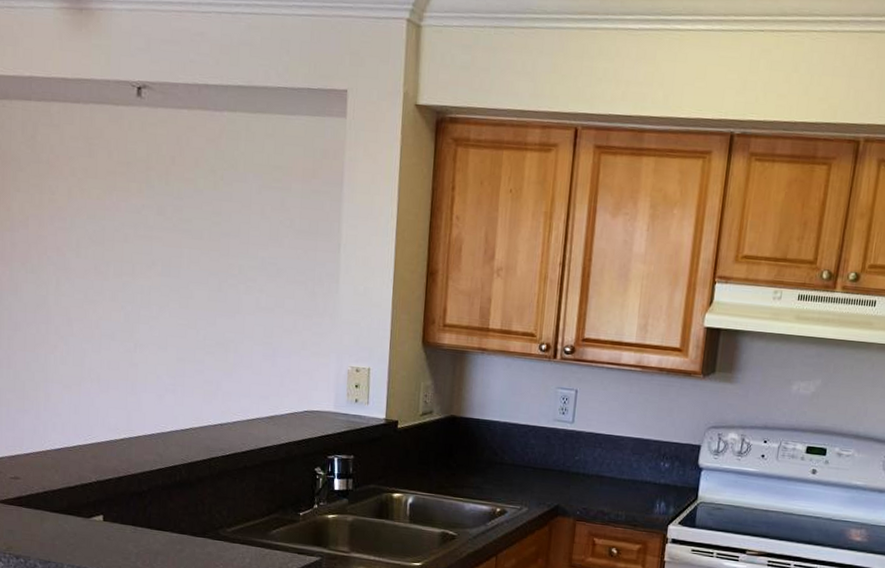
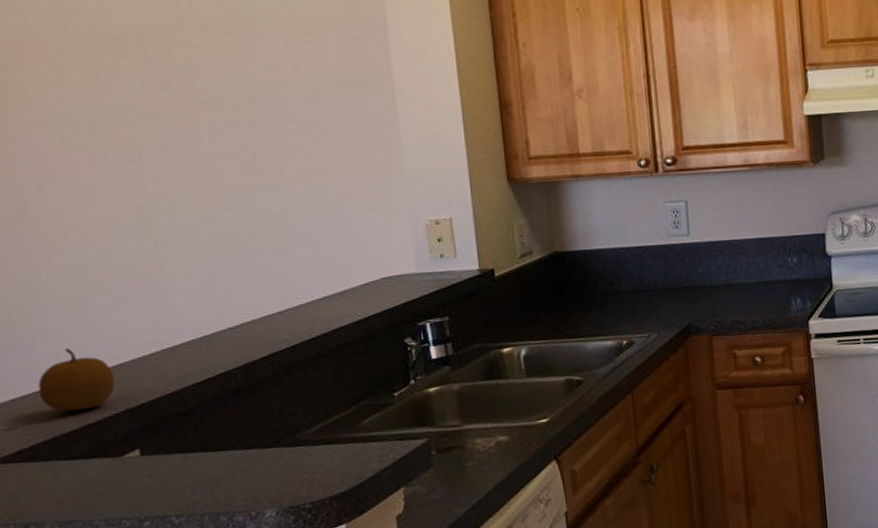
fruit: none [37,421,92,475] -> present [38,348,115,412]

